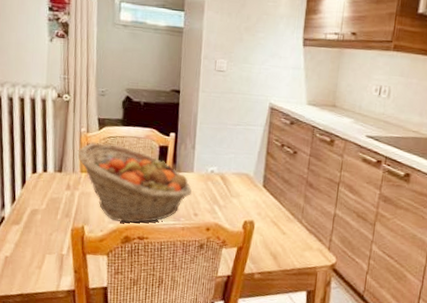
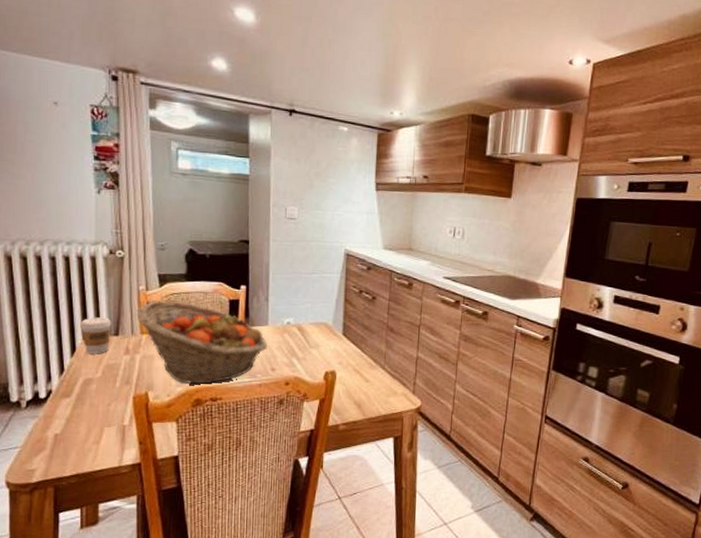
coffee cup: none [30,154,56,188] -> present [80,317,111,355]

